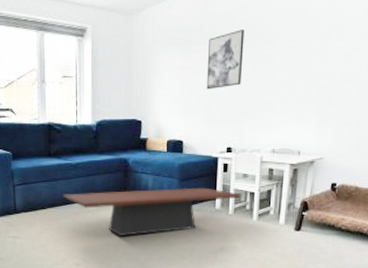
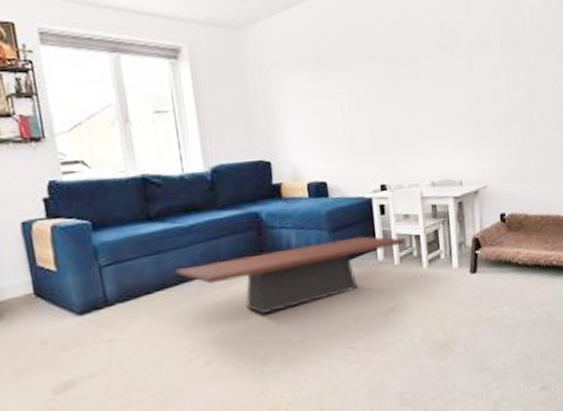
wall art: present [206,29,245,90] -> none [340,45,385,118]

